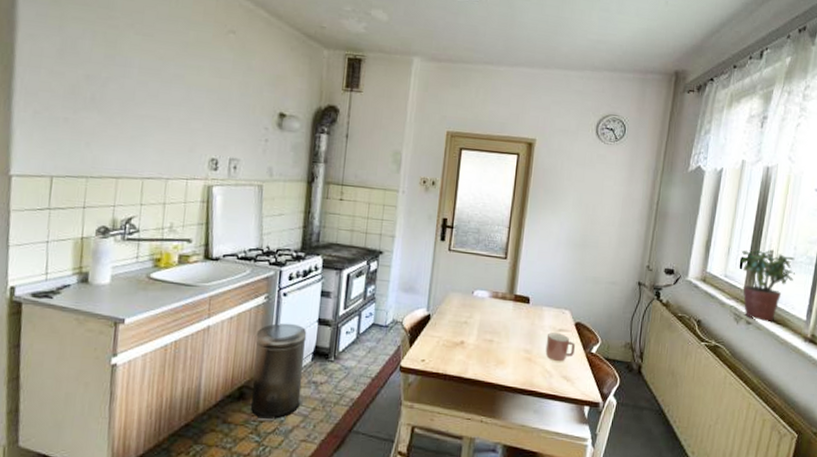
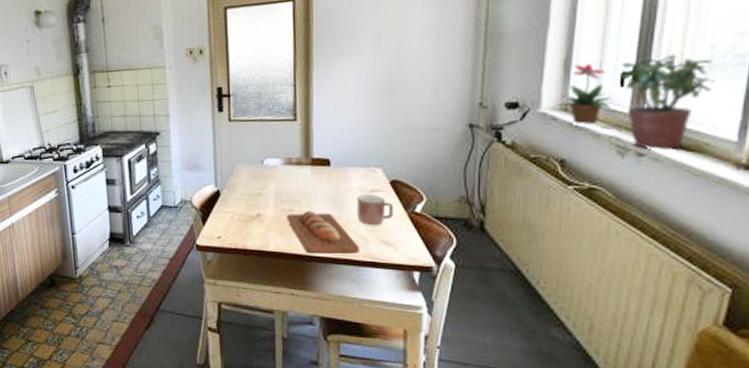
pedal bin: present [251,323,307,422] -> none [54,213,106,305]
bread loaf: none [486,342,544,386] -> present [286,211,359,254]
potted flower: none [698,246,735,295] -> present [555,63,613,125]

